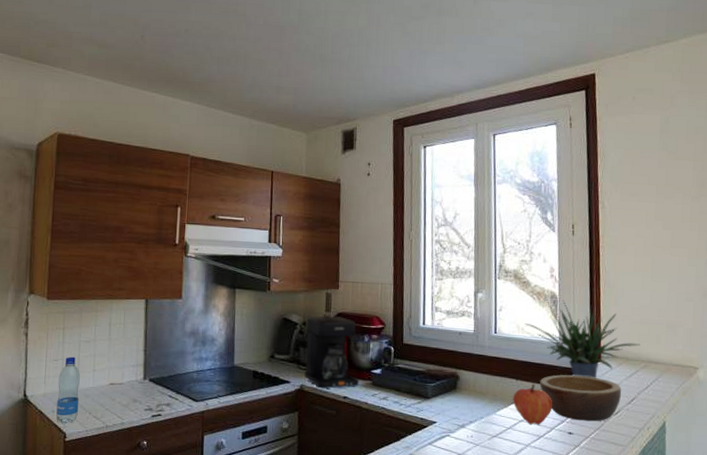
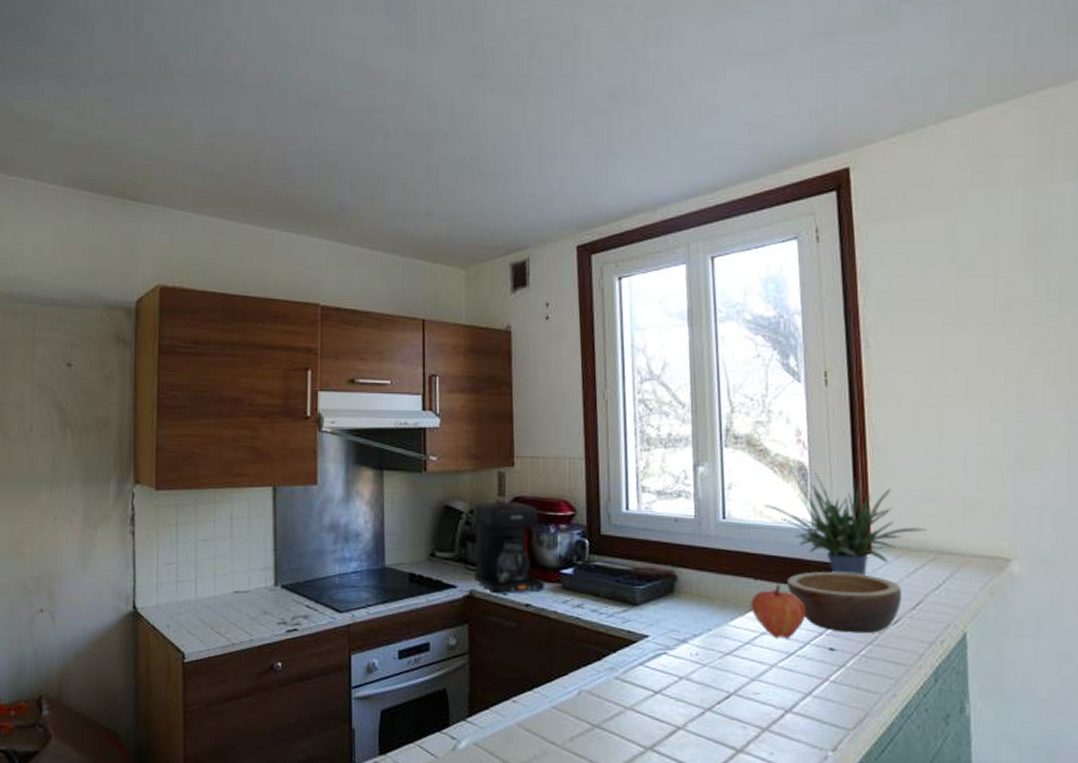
bottle: present [56,356,80,425] -> none [172,559,199,643]

